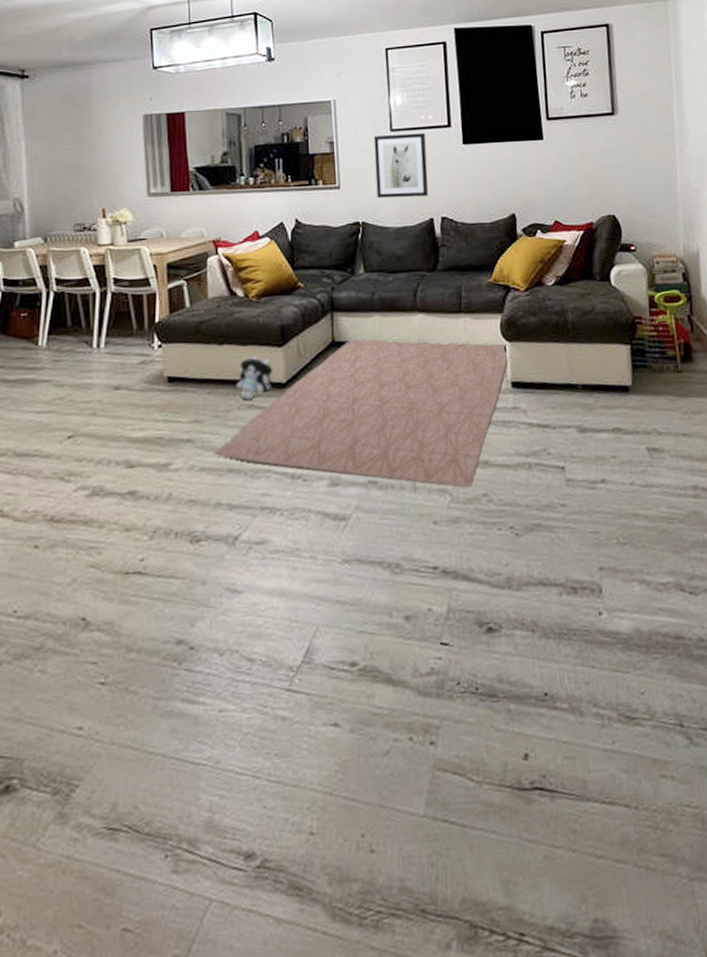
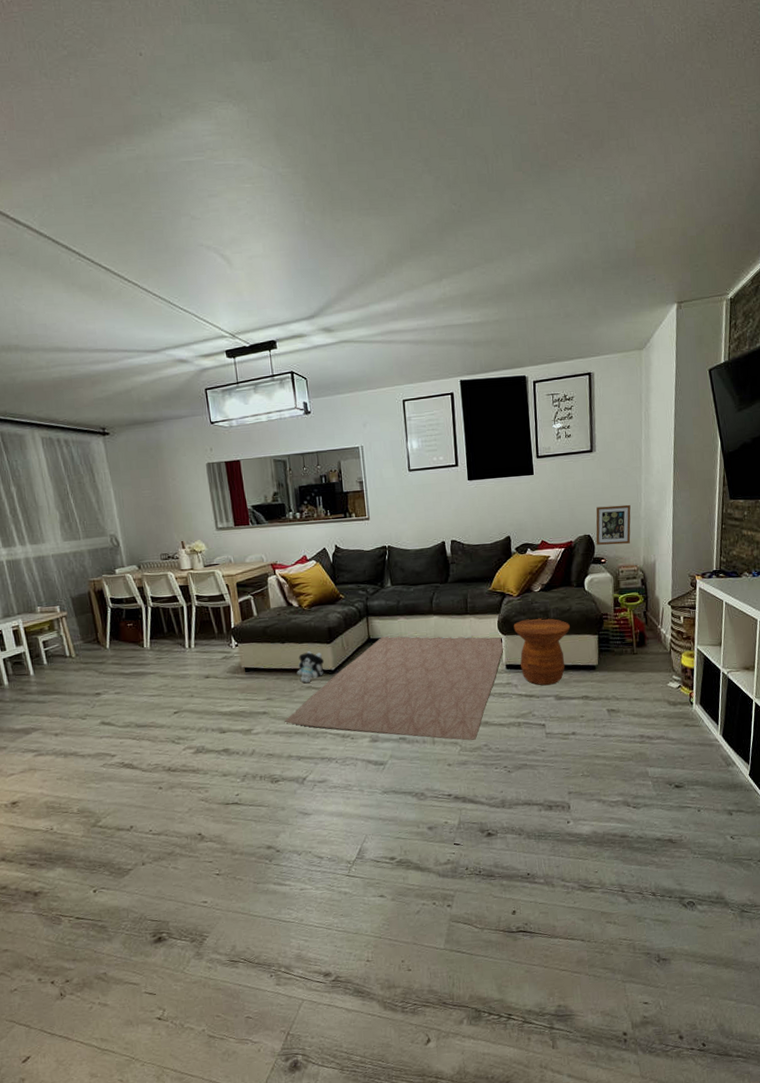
wall art: present [373,132,429,199] -> none [395,471,441,527]
side table: none [520,320,594,412] -> present [513,618,570,686]
picture frame: none [621,179,666,229] -> present [596,504,631,545]

